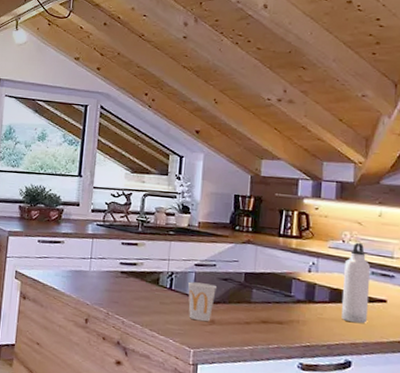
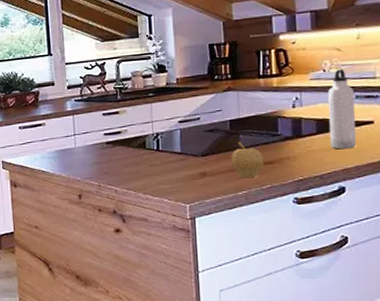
cup: present [187,282,216,321] -> none [174,138,203,175]
fruit: none [240,296,274,335] -> present [230,142,265,178]

